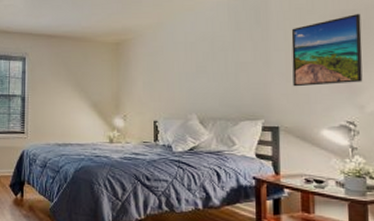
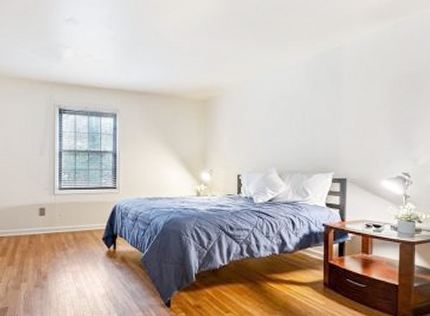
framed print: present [291,13,363,87] -> none [360,74,420,142]

